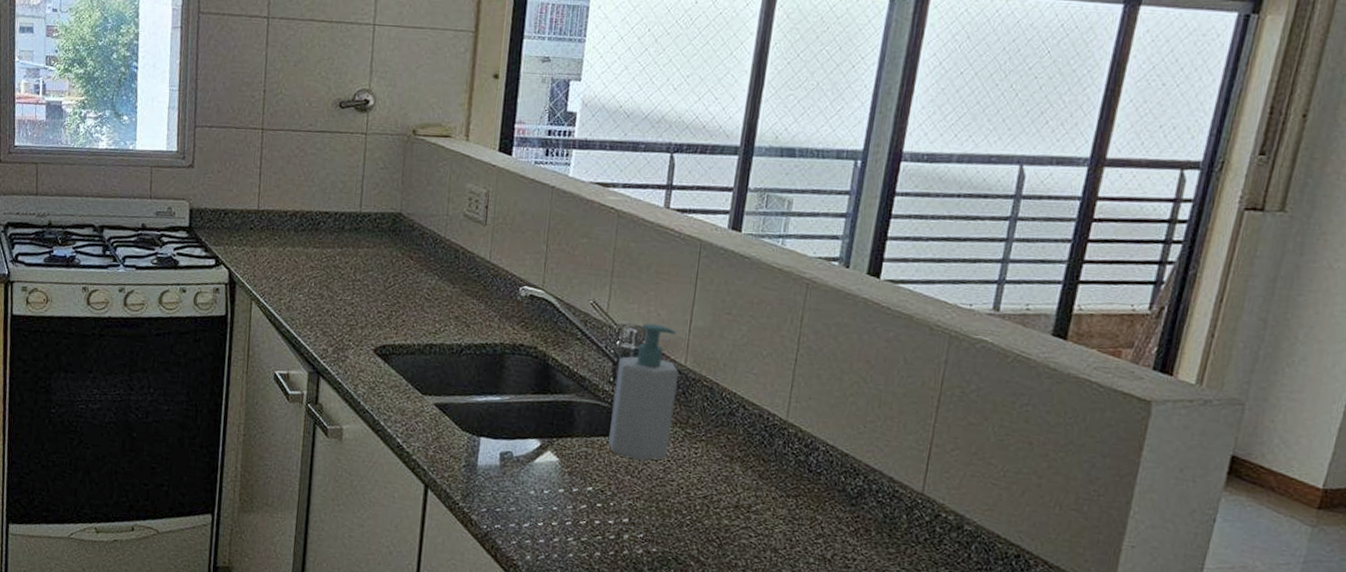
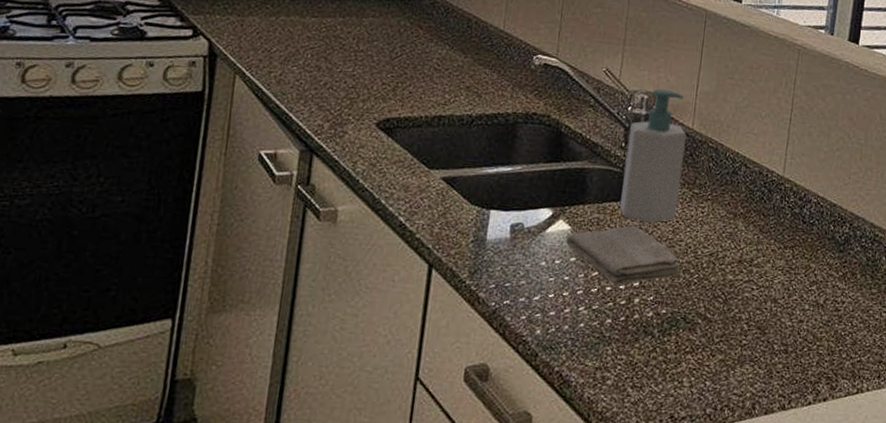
washcloth: none [553,462,672,520] -> present [565,226,680,285]

